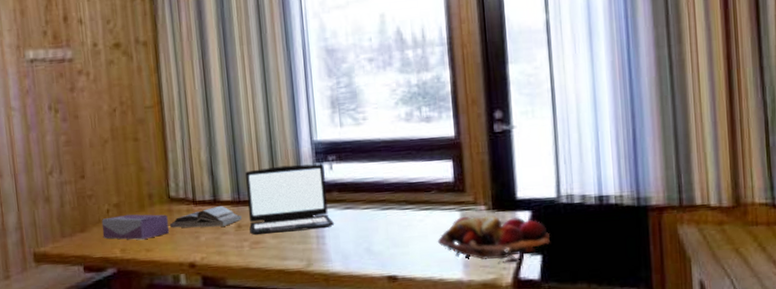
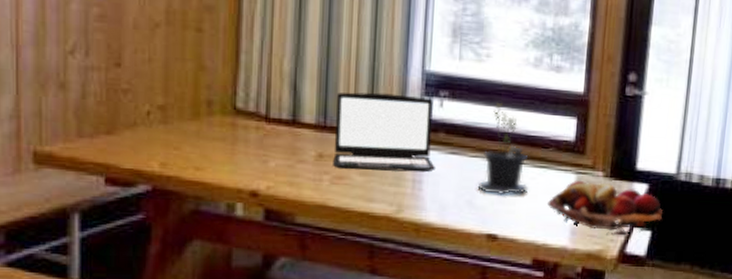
tissue box: present [101,214,170,240] -> none [137,120,230,156]
book: present [170,206,243,228] -> none [232,128,326,153]
potted plant: none [372,158,419,240] -> present [477,103,529,195]

